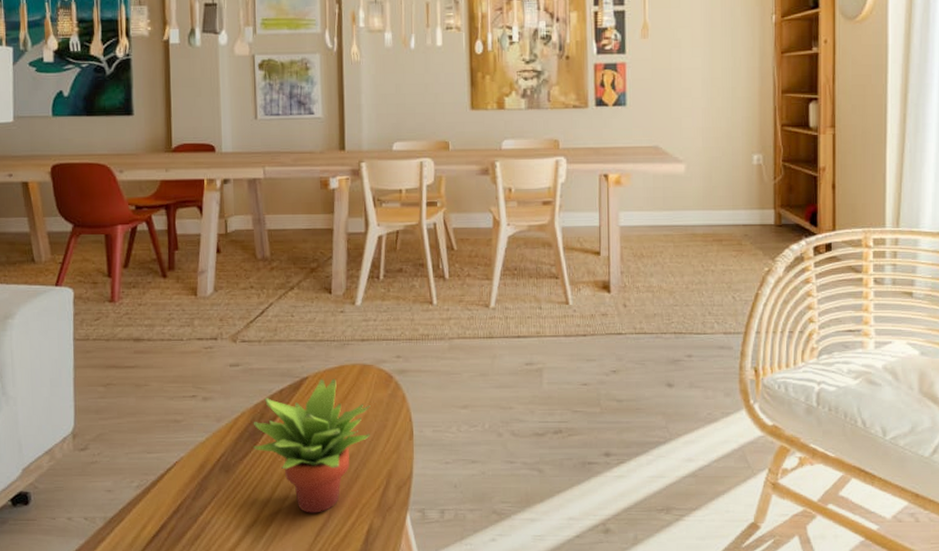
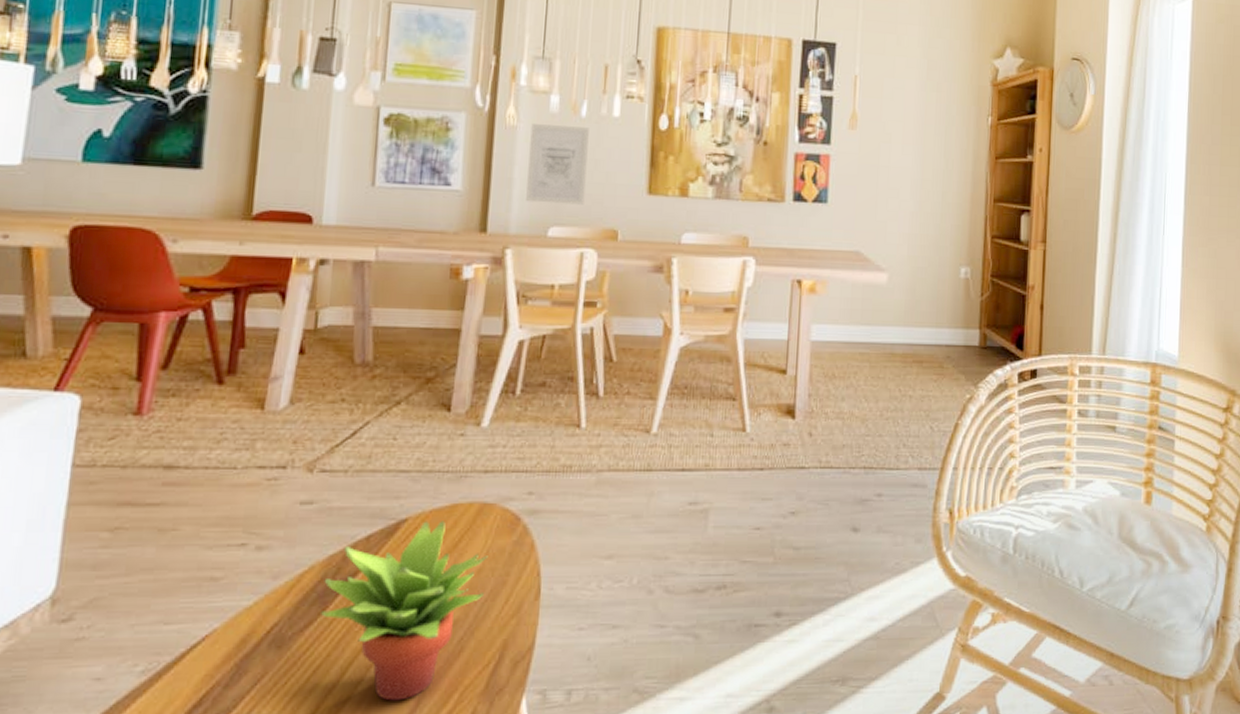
wall art: none [372,57,420,123] -> present [526,124,589,205]

